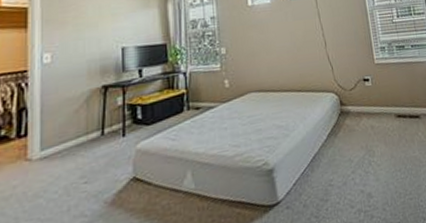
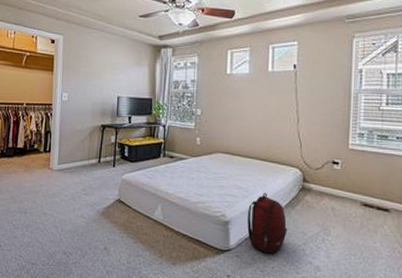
backpack: none [291,126,335,195] -> present [247,192,288,253]

